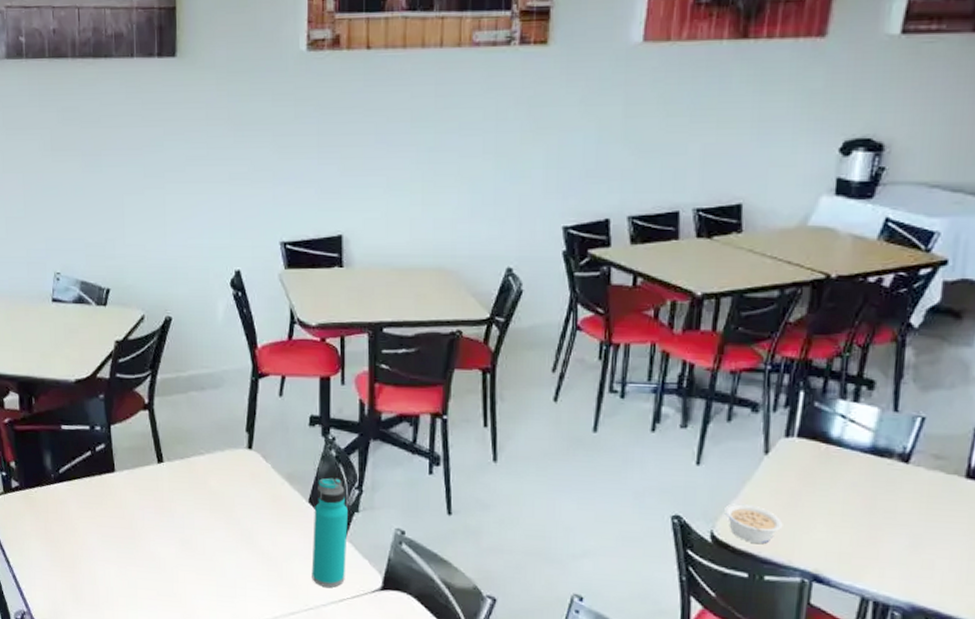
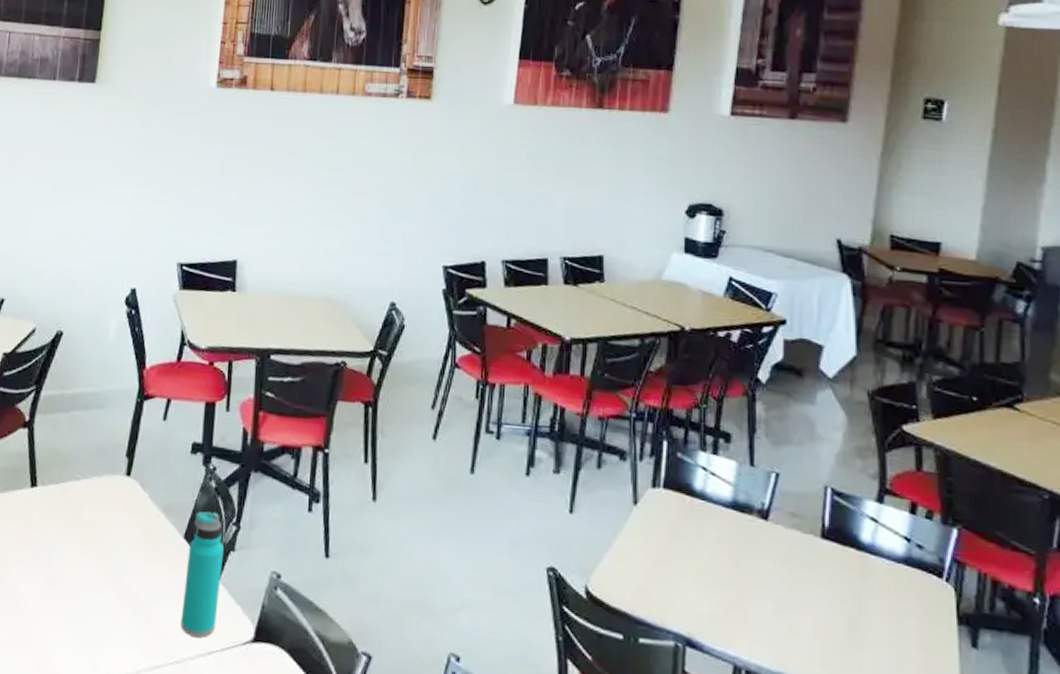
legume: present [724,503,783,544] -> none [598,556,654,602]

